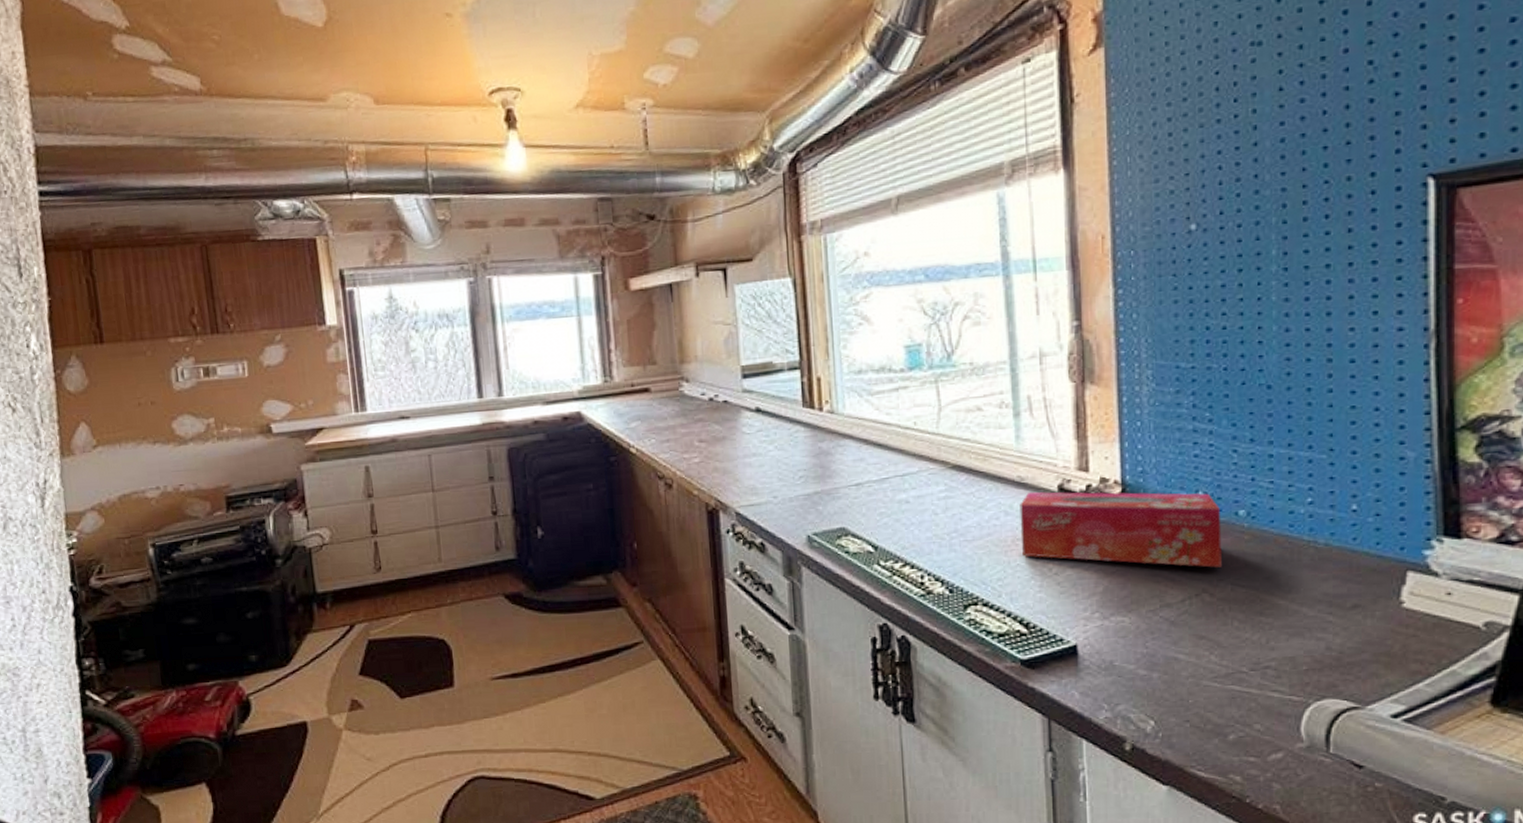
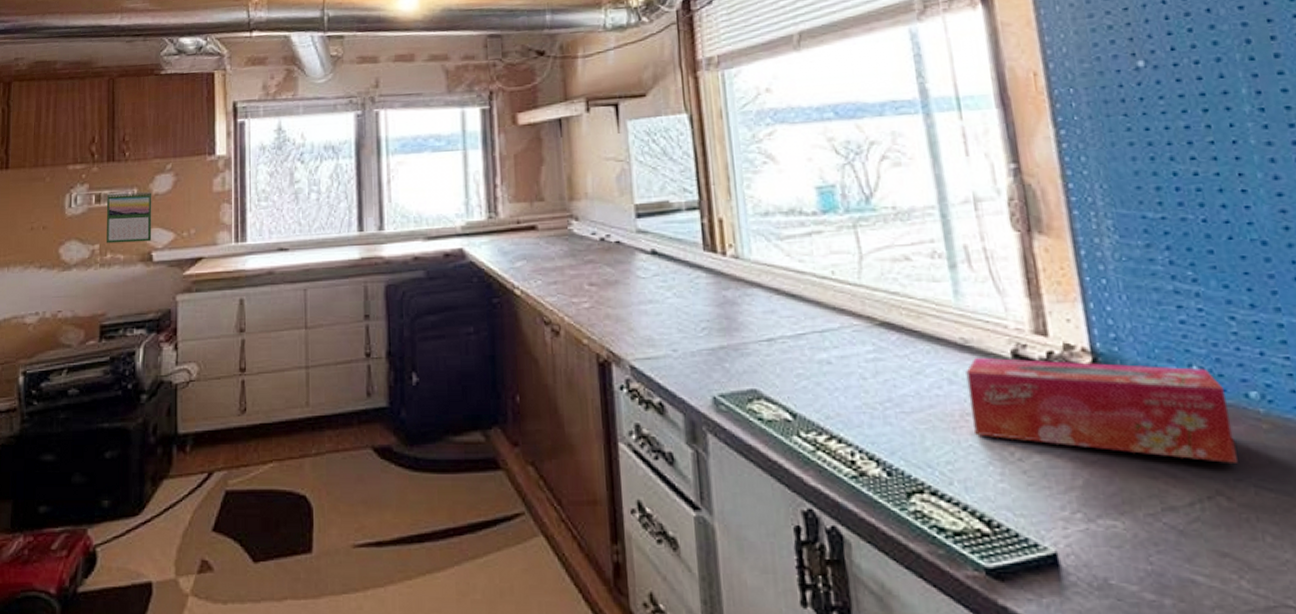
calendar: none [216,363,269,417] -> present [107,191,152,244]

